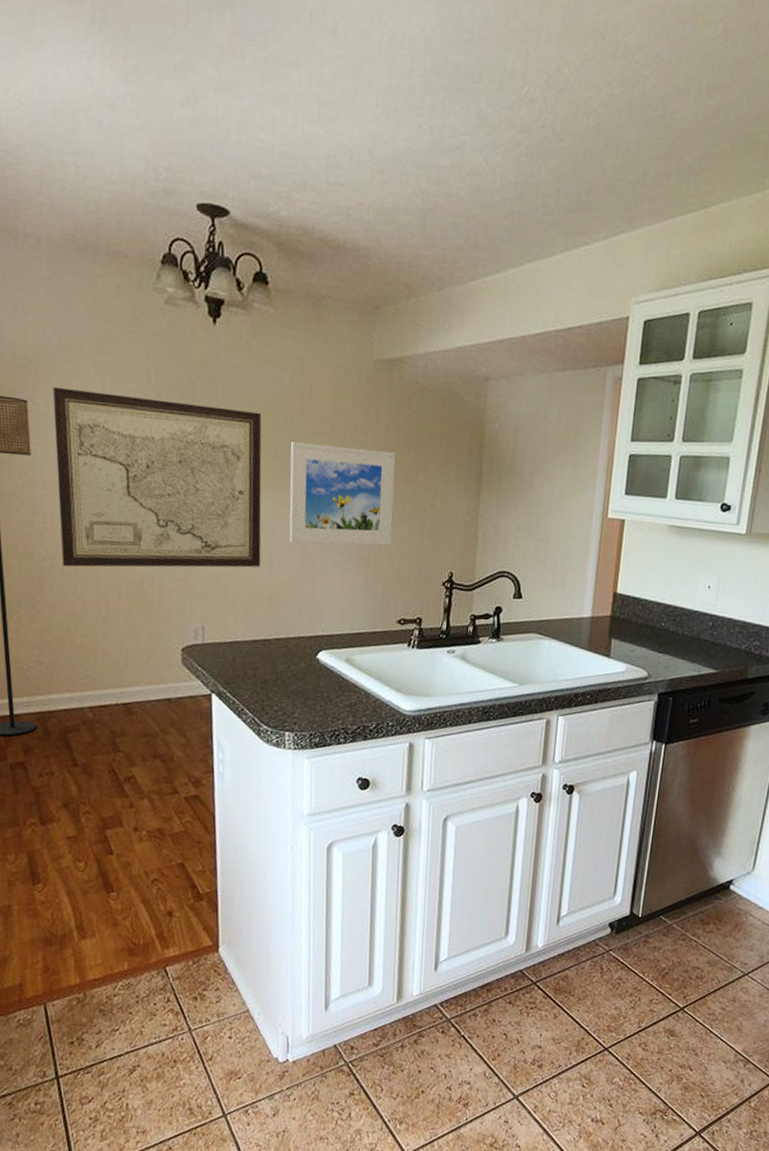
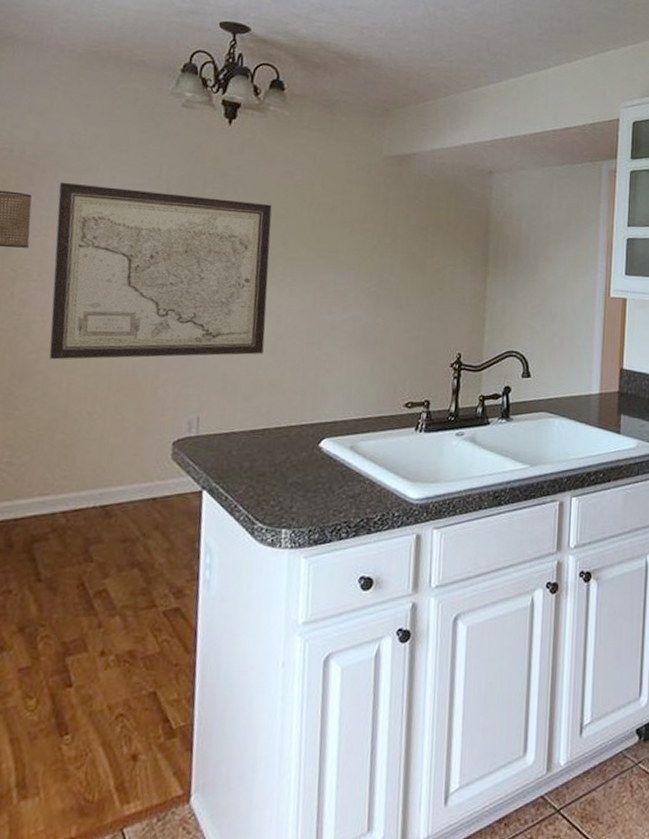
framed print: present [289,442,396,546] -> none [295,231,404,330]

